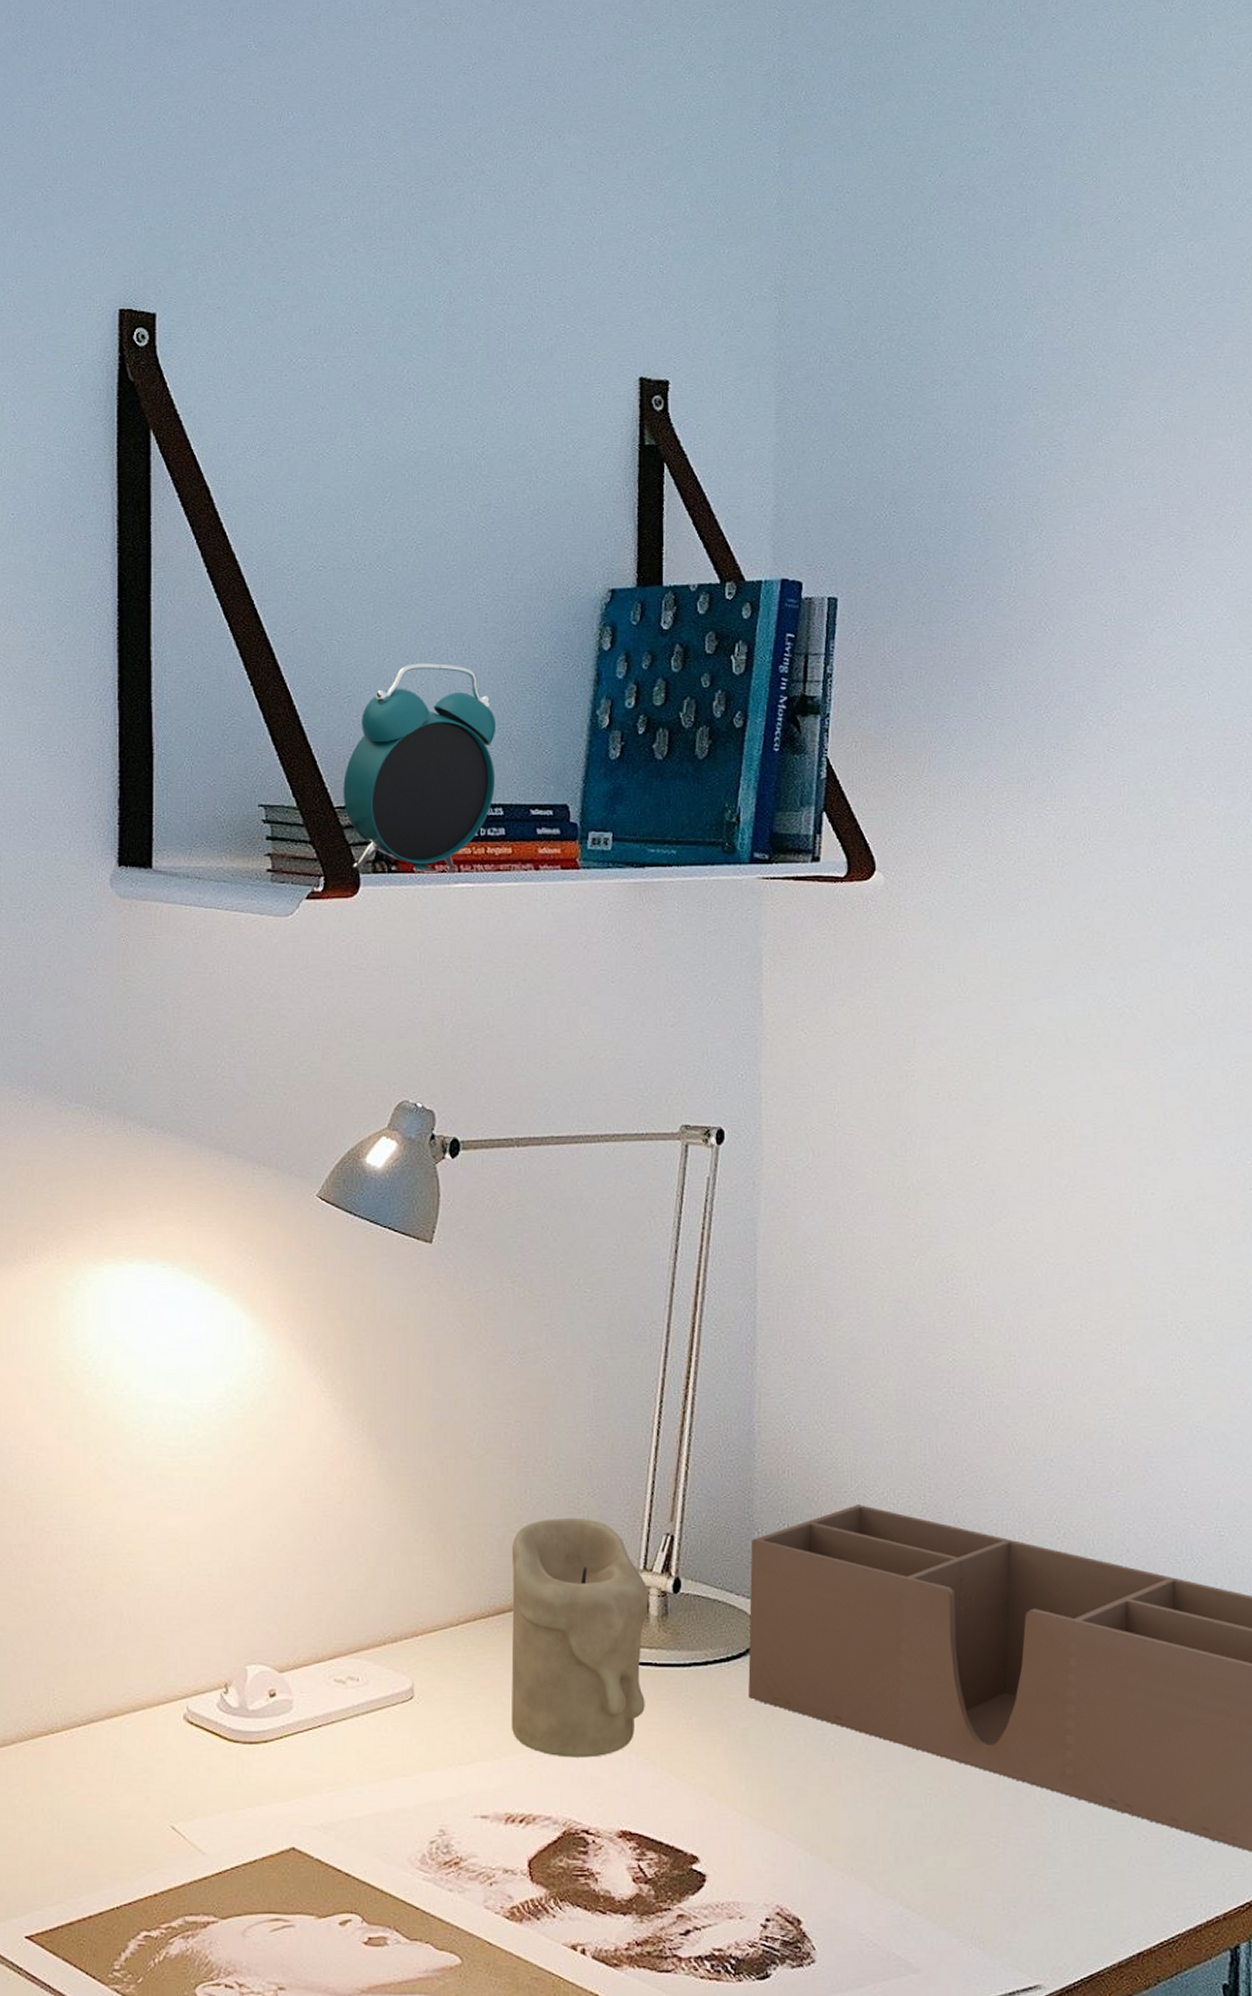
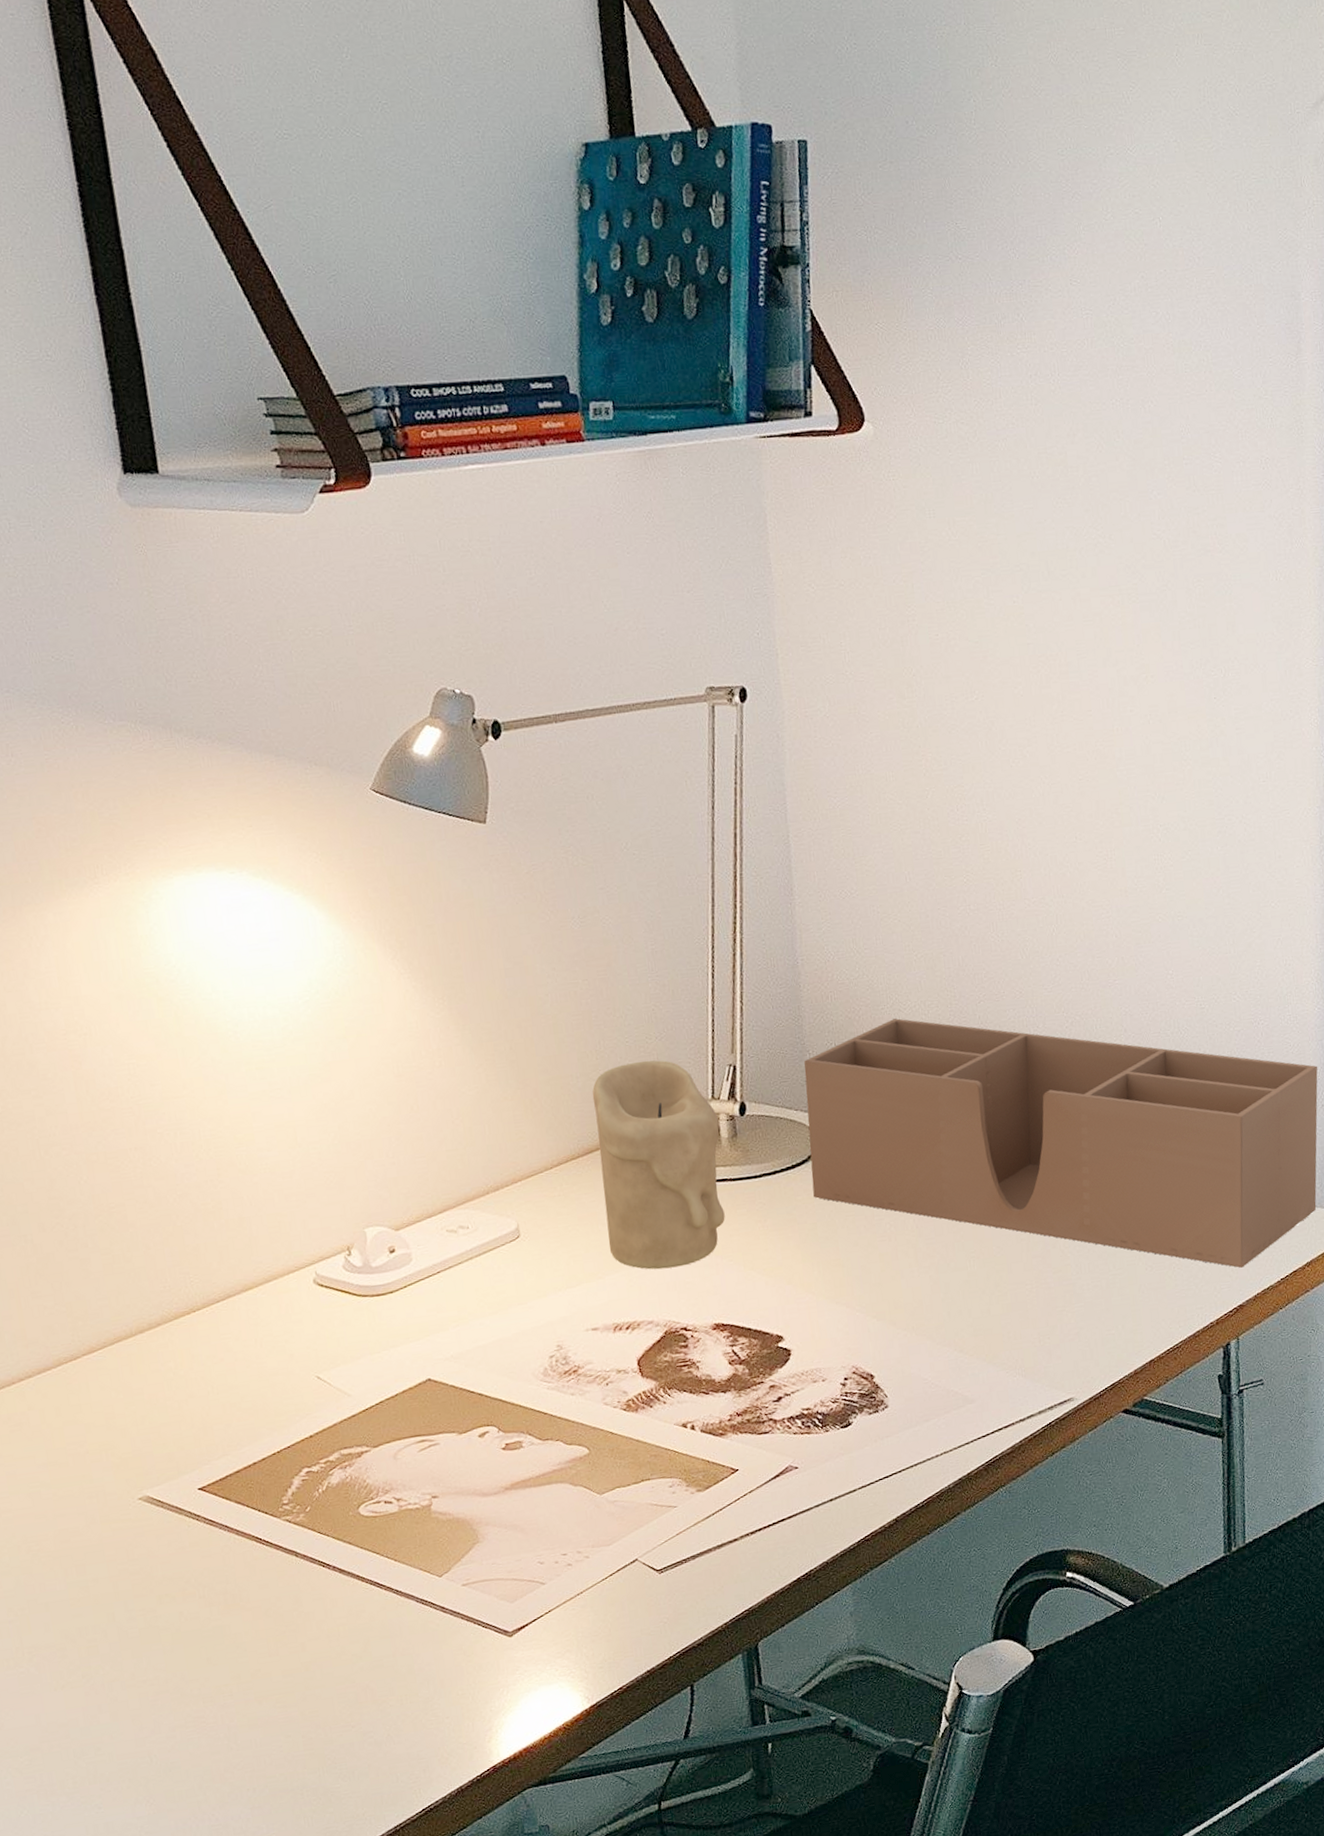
alarm clock: present [343,663,497,874] -> none [340,233,493,462]

